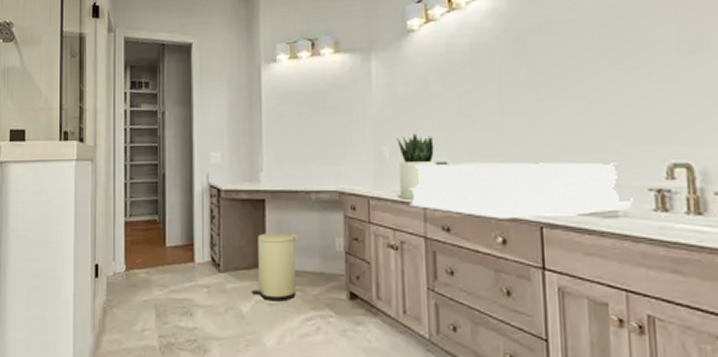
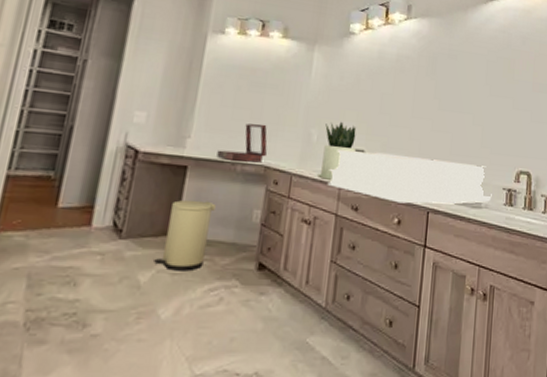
jewelry box: none [290,148,338,189] -> present [216,123,268,163]

